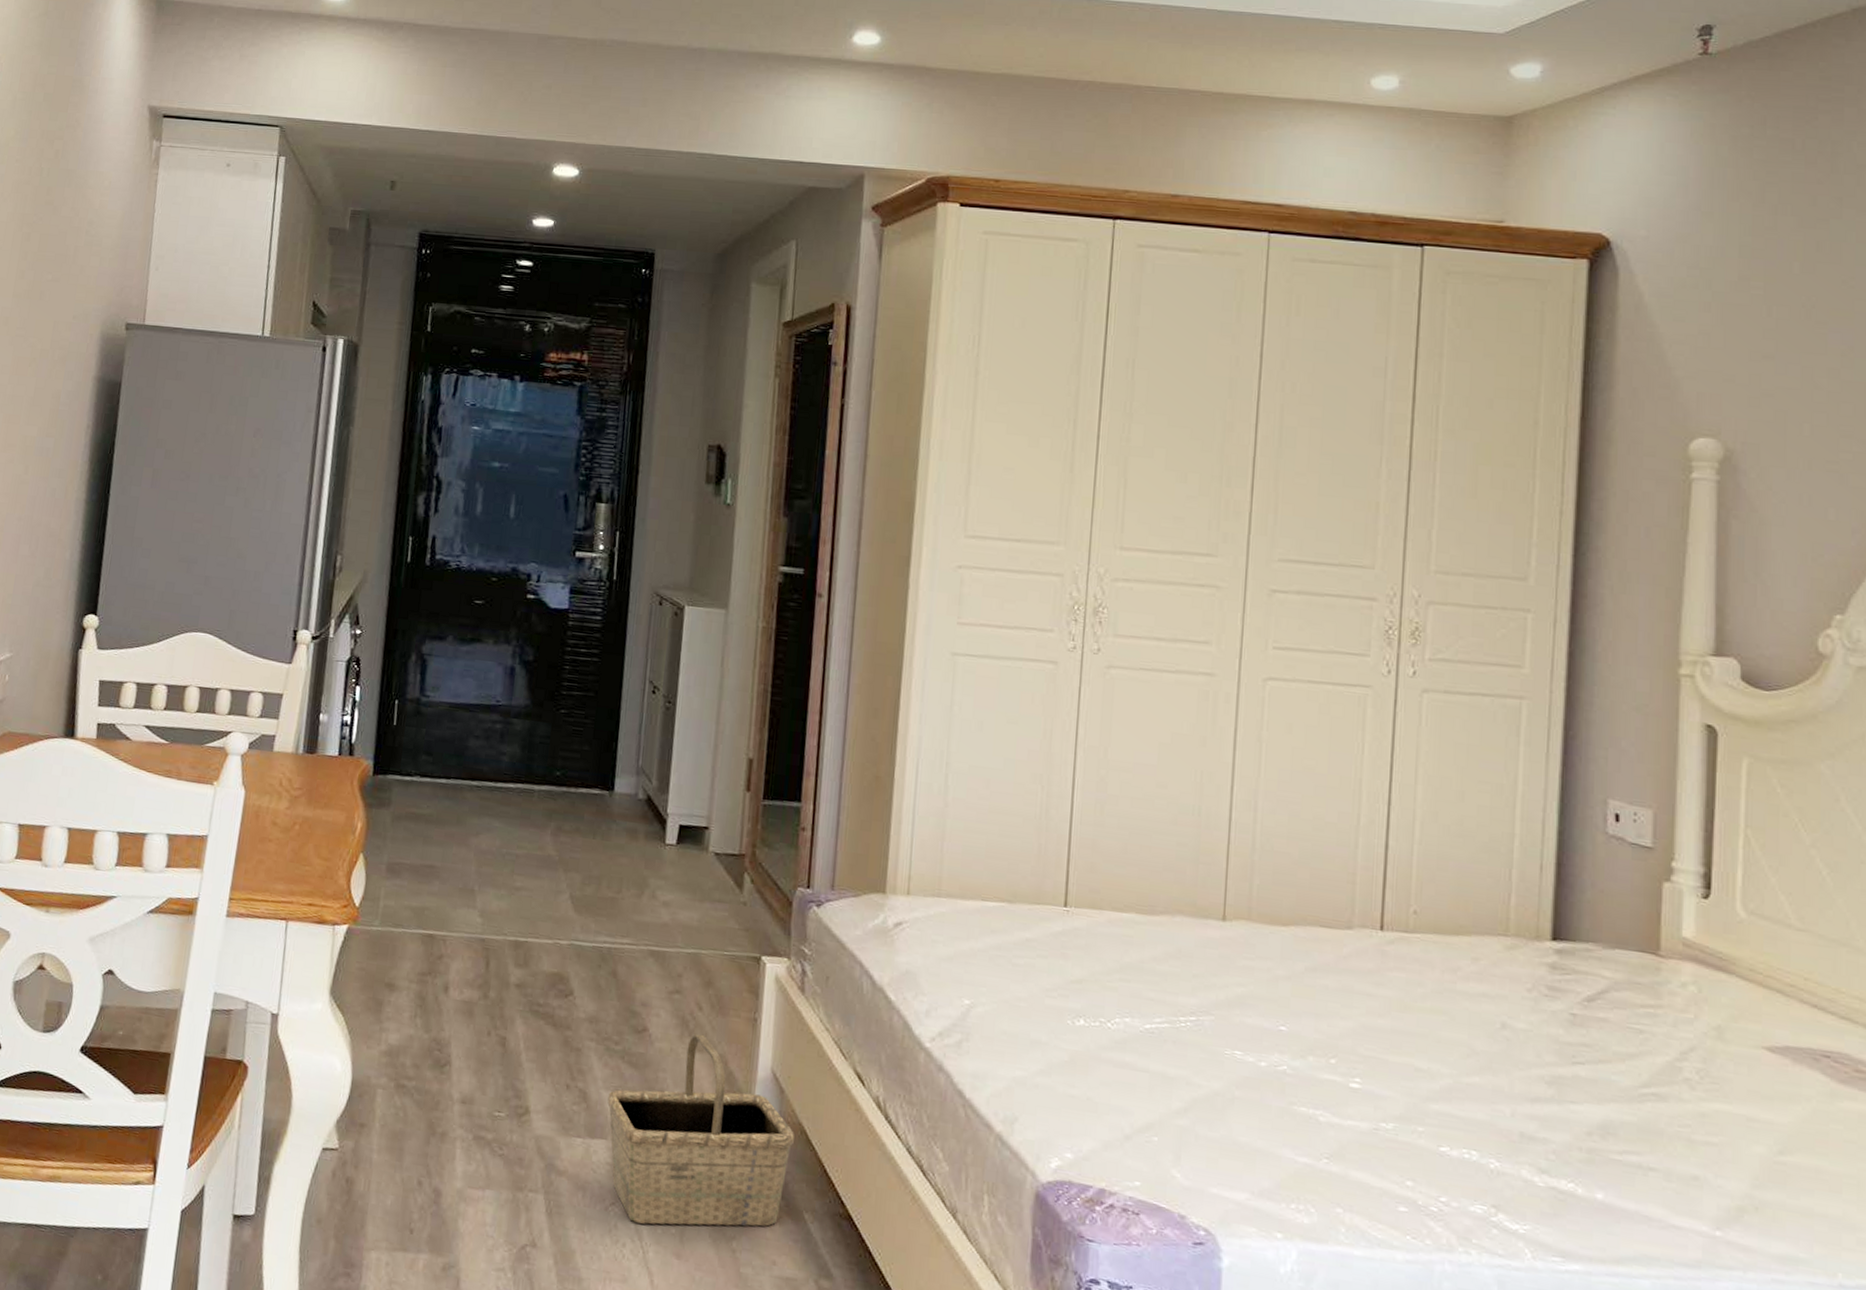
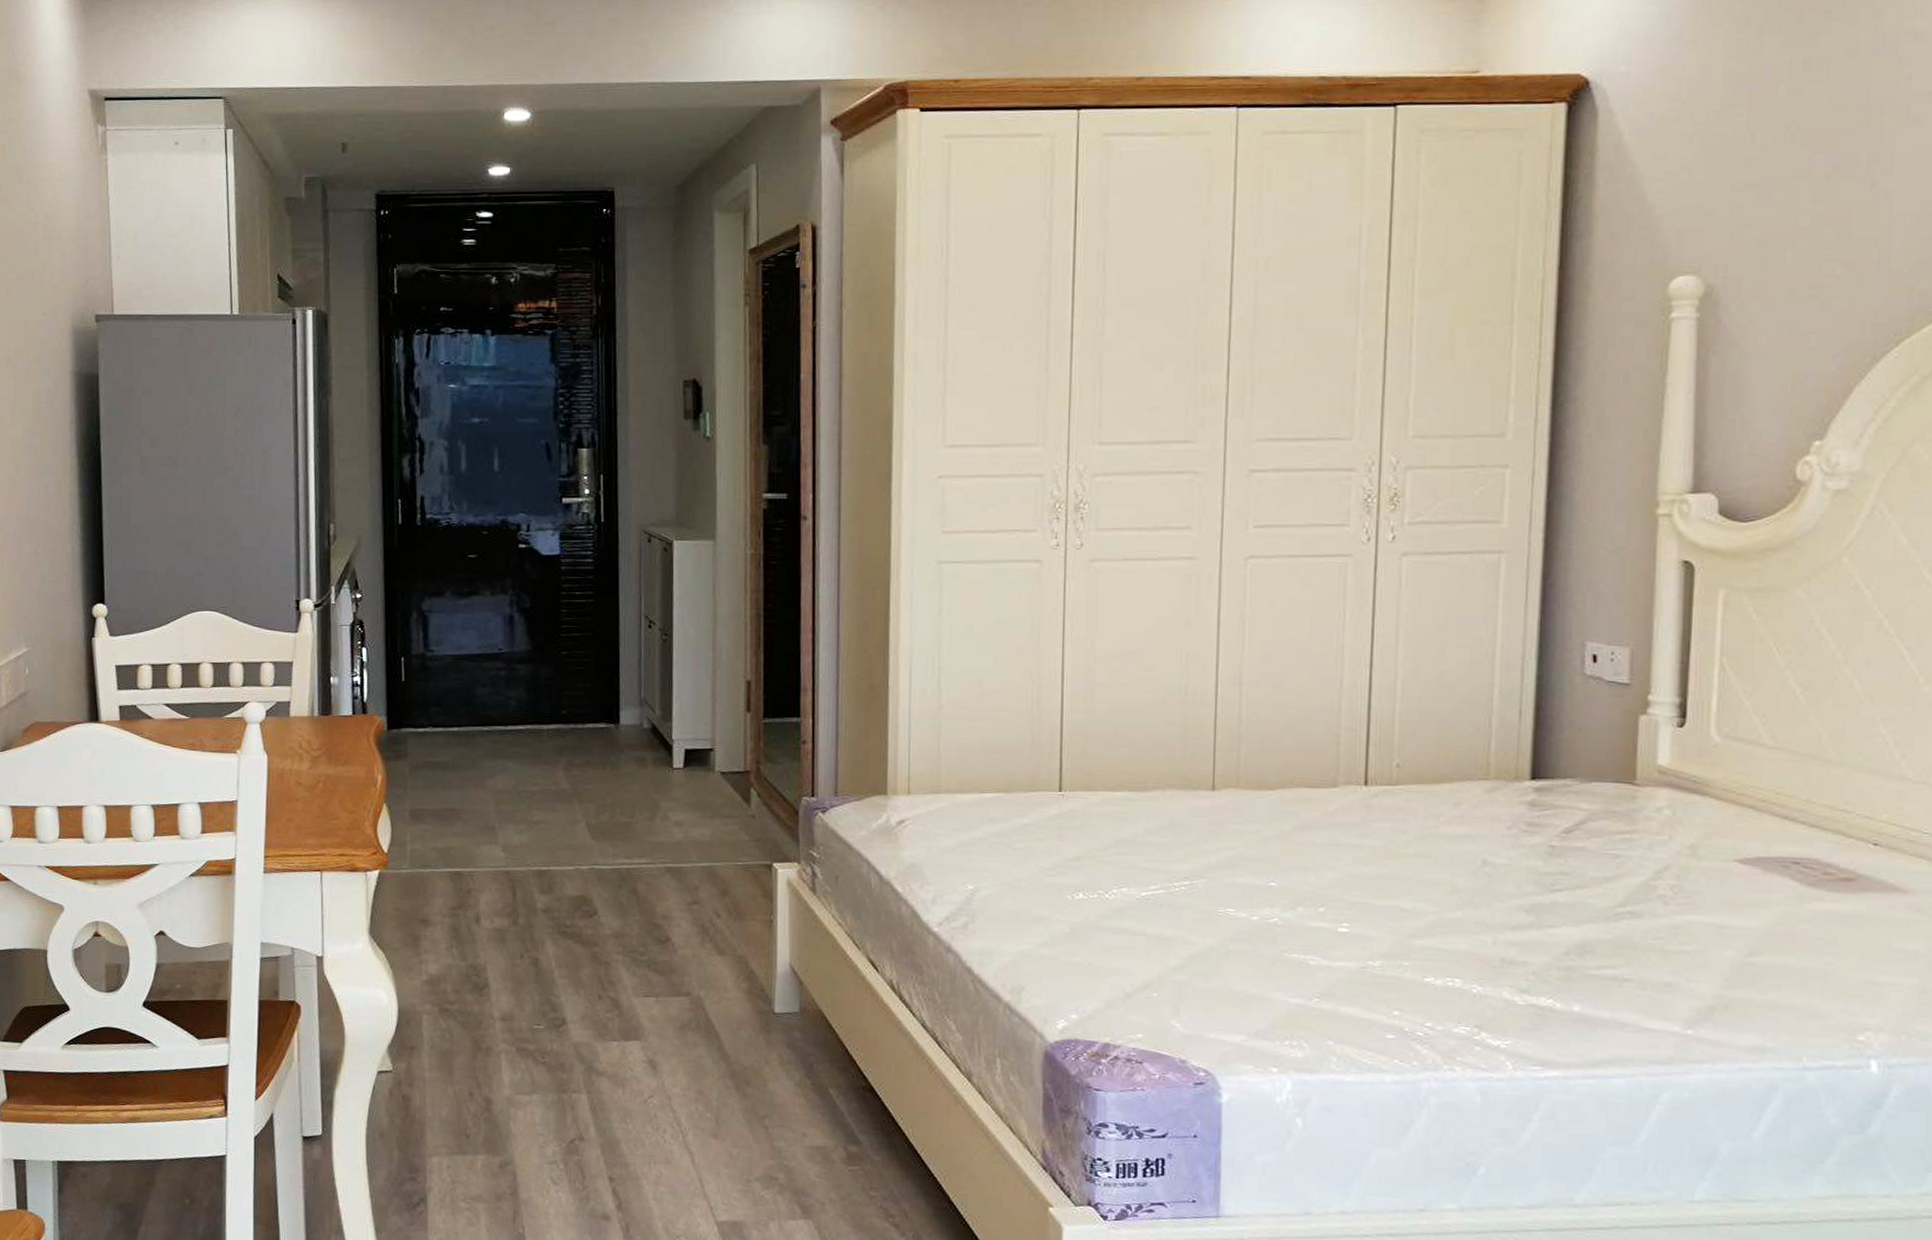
basket: present [607,1033,795,1227] -> none [638,939,815,1112]

